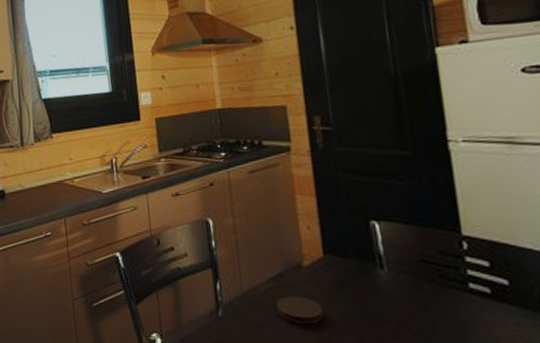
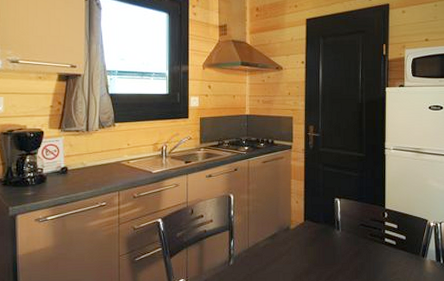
coaster: present [276,297,324,325] -> none [270,249,300,269]

